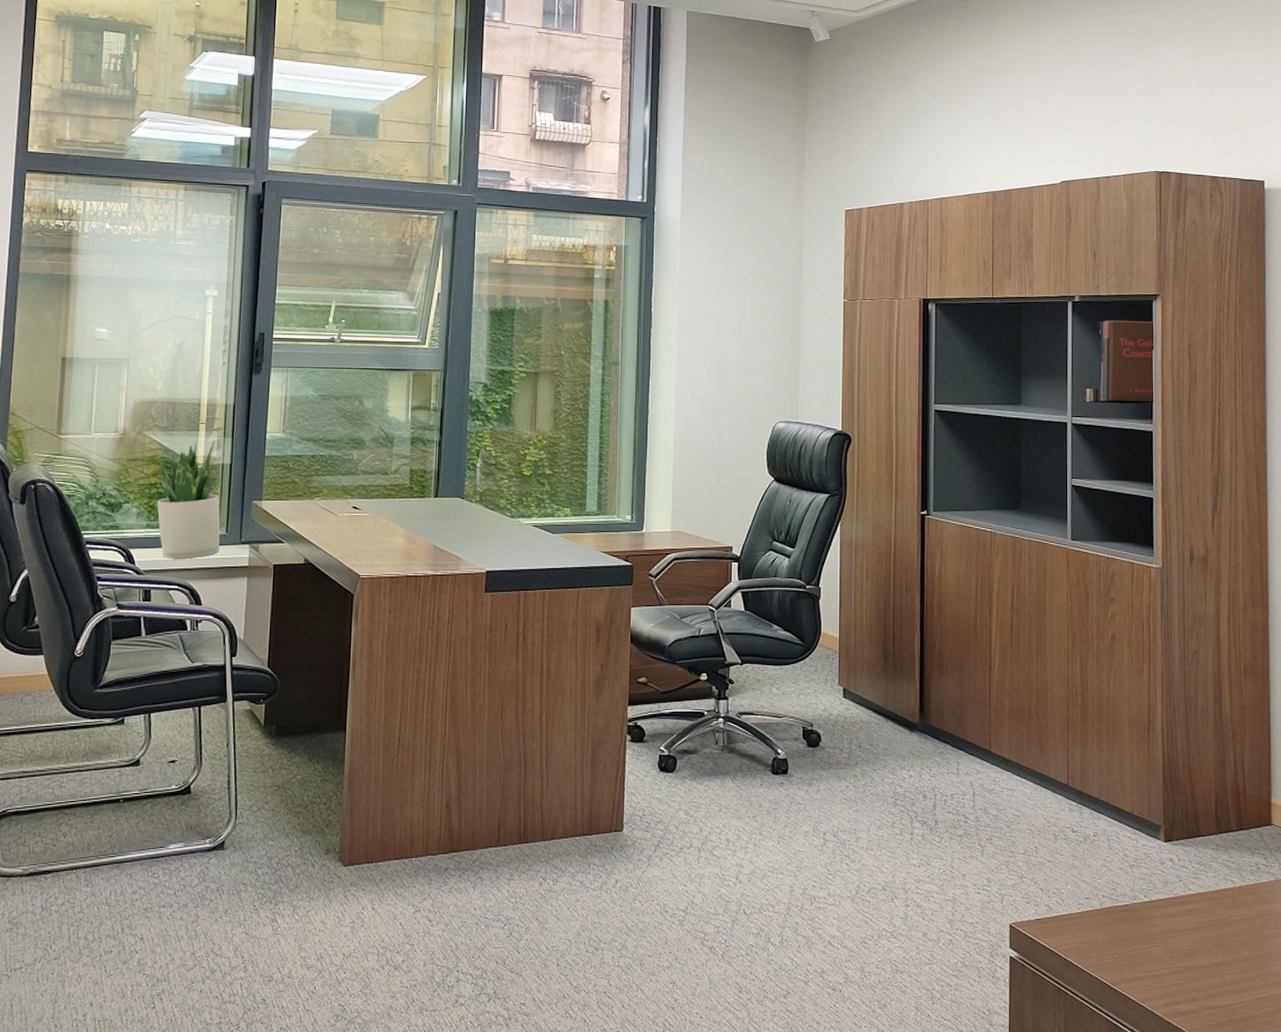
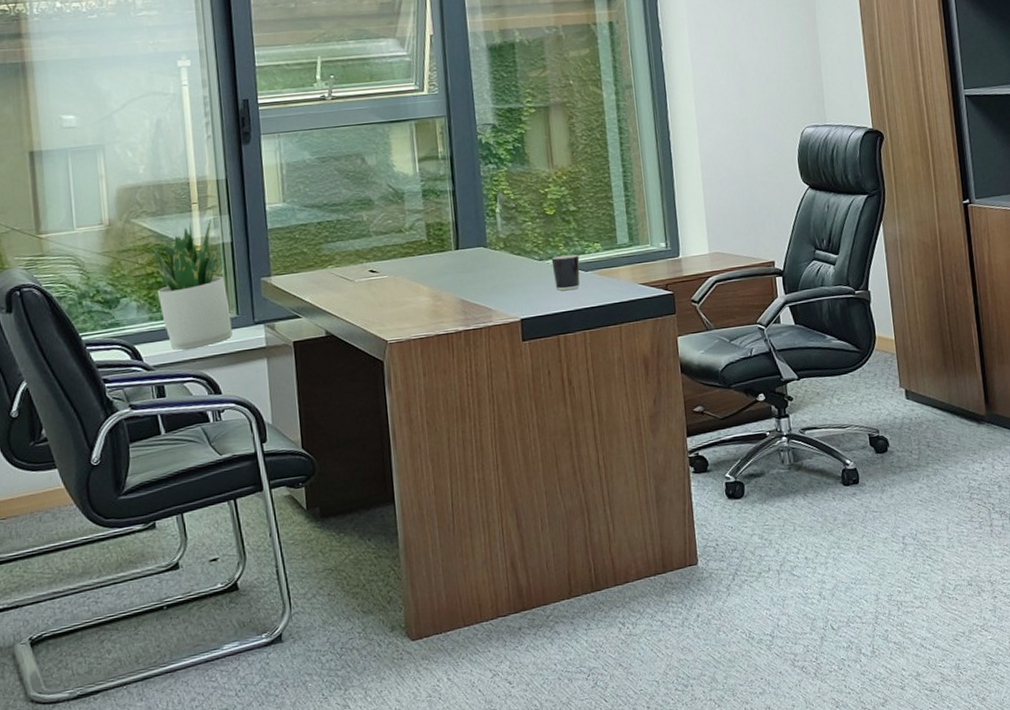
mug: none [522,516,549,550] -> present [551,254,580,291]

